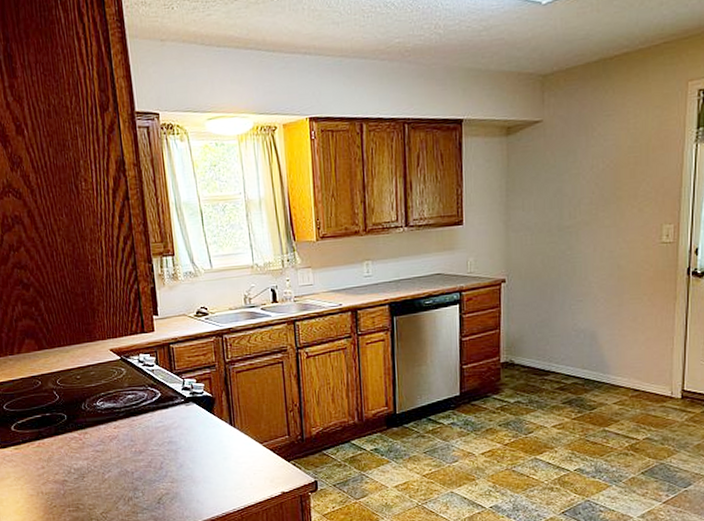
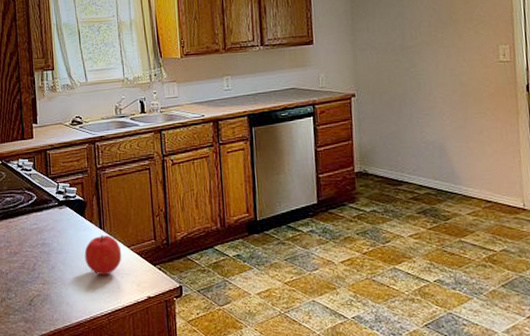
fruit: none [214,431,254,473] -> present [84,235,122,276]

